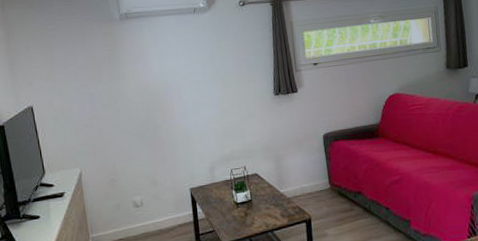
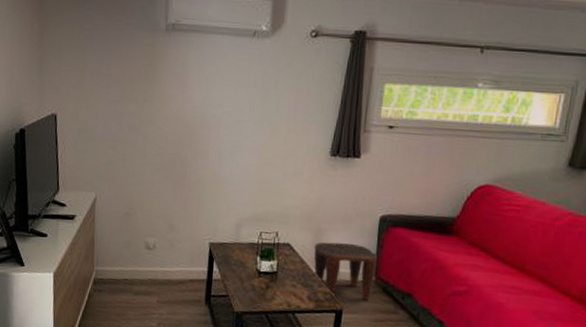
stool: none [277,161,330,209] -> present [314,242,377,300]

